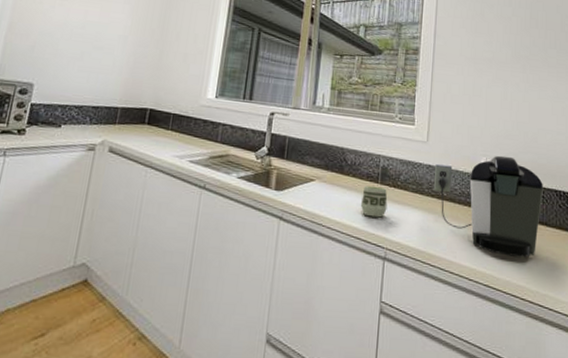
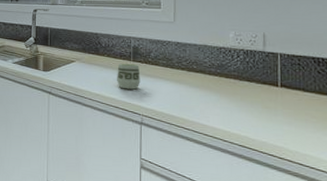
coffee maker: present [433,155,543,258] -> none [183,28,299,121]

